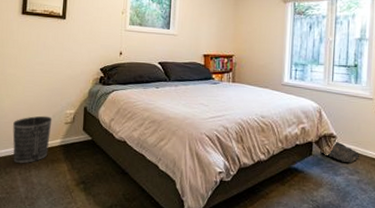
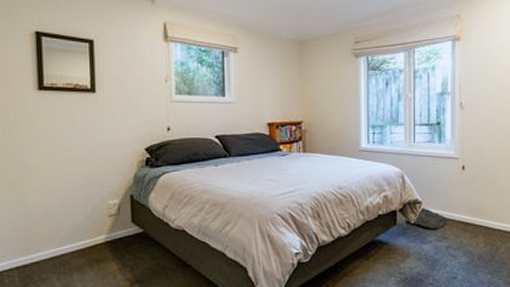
wastebasket: present [13,115,53,164] -> none [43,209,92,268]

